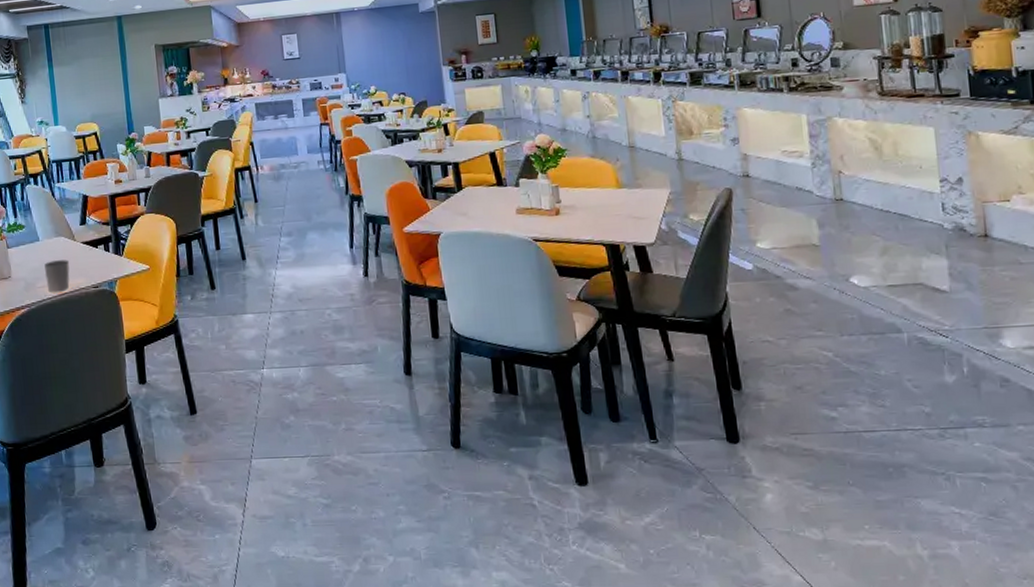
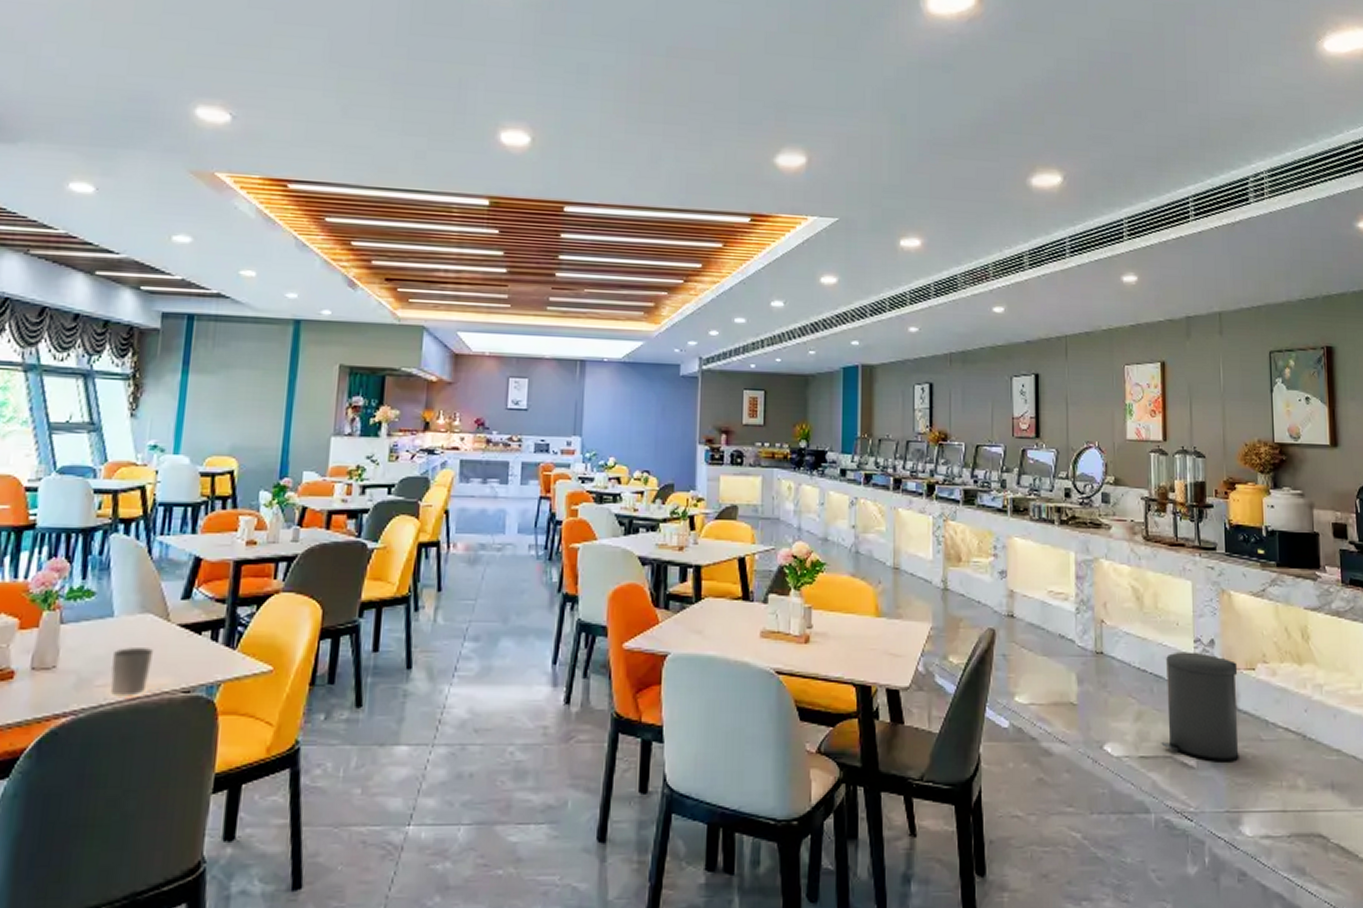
pedal bin: none [910,190,996,286] -> present [1161,651,1239,762]

